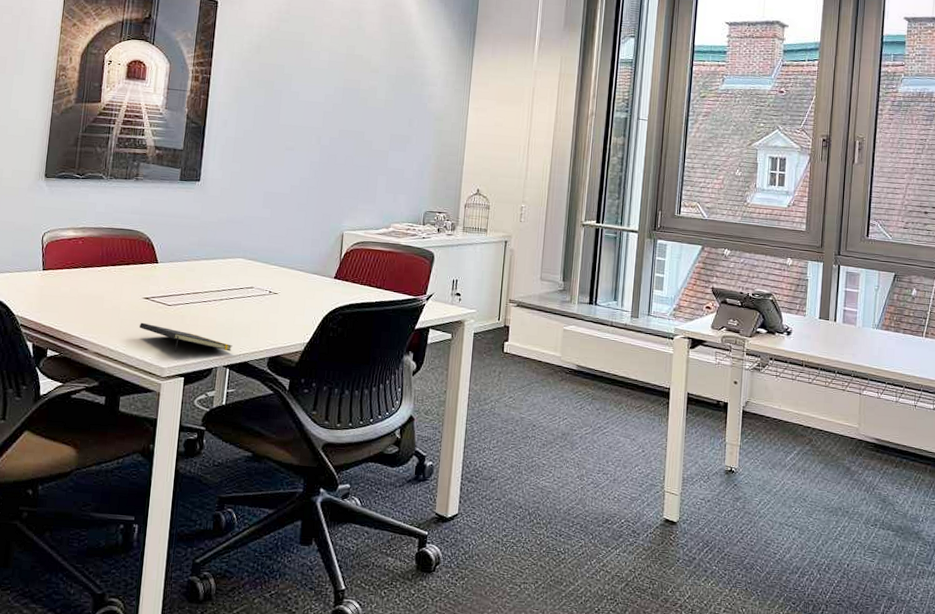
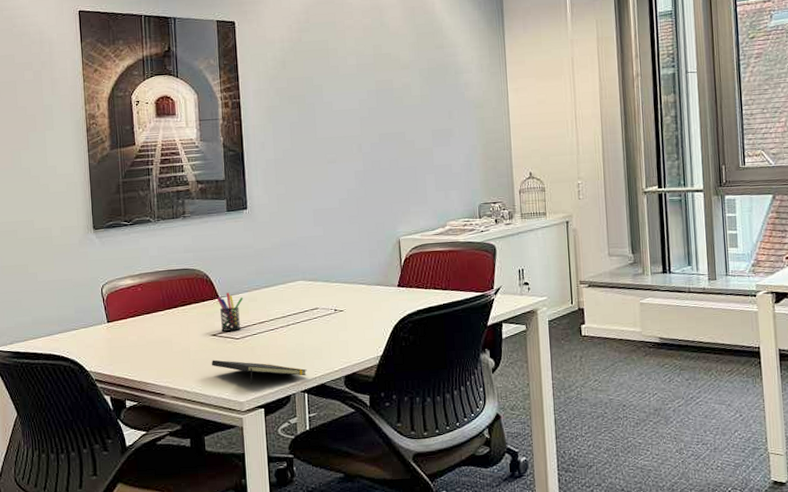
pen holder: none [155,259,182,297] -> present [216,292,244,332]

